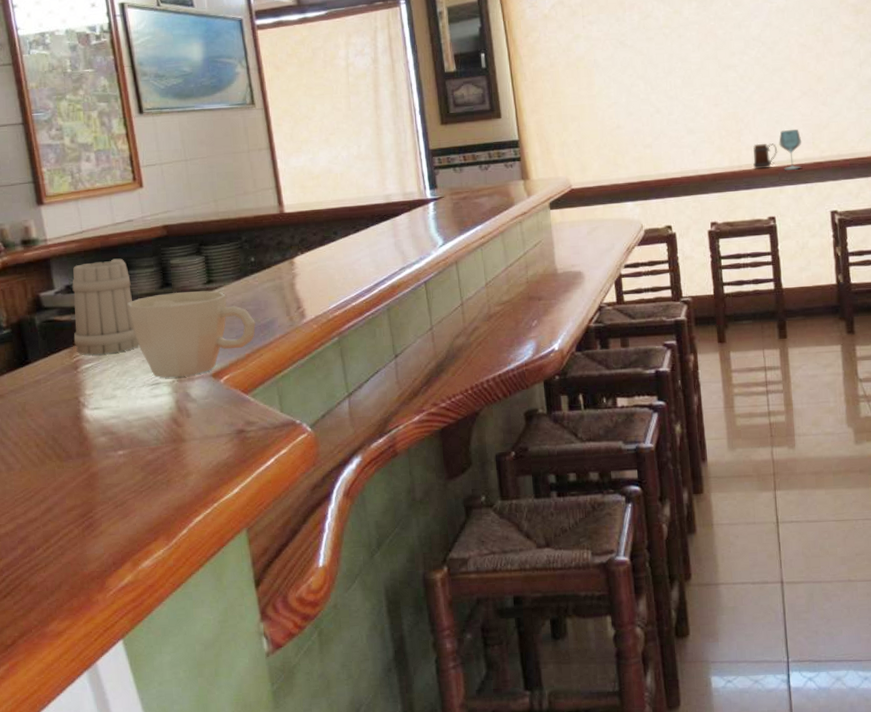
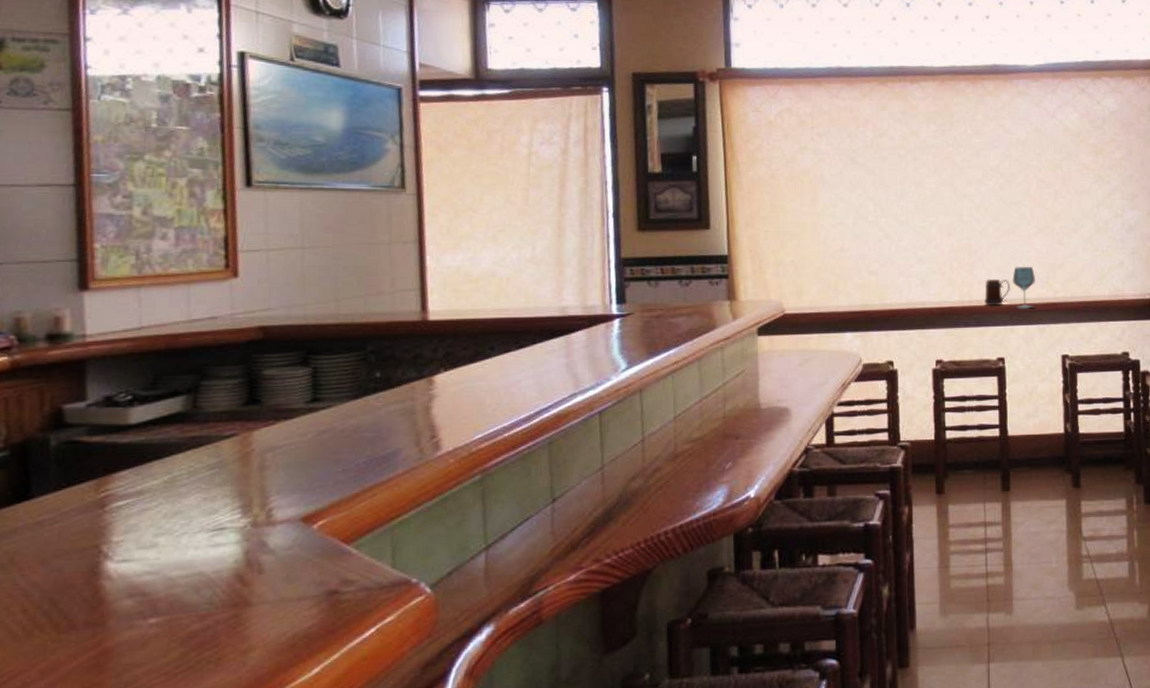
beer mug: present [72,258,139,355] -> none [104,365,203,489]
cup: present [127,291,256,378] -> none [192,411,372,522]

